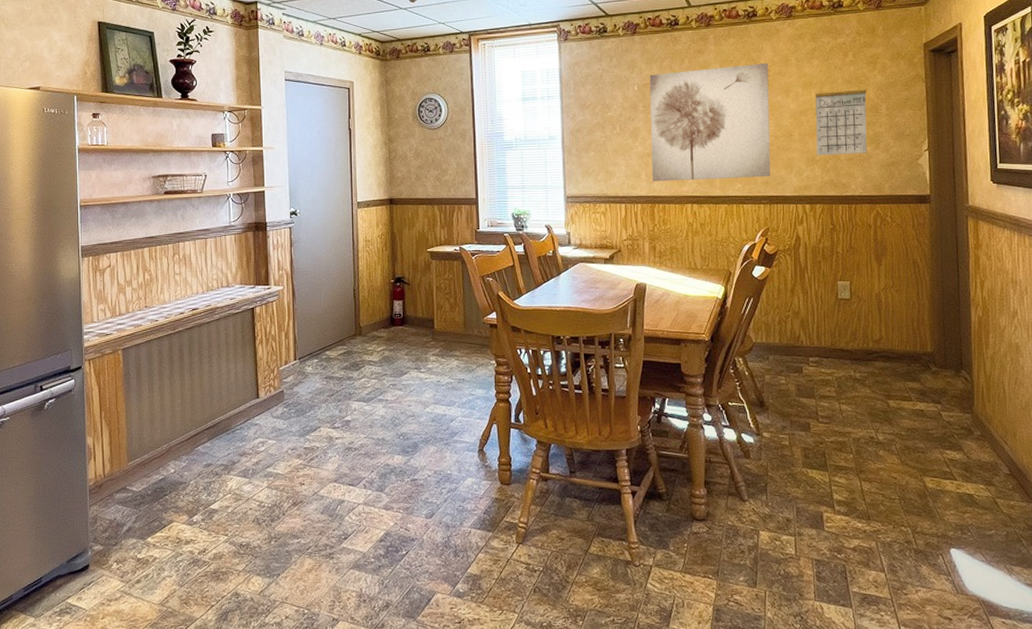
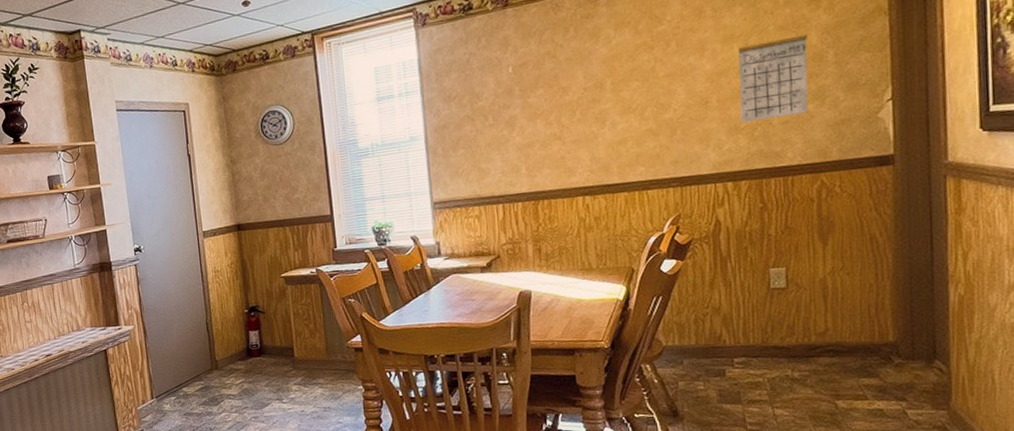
wall art: present [649,62,771,182] -> none [526,18,682,175]

